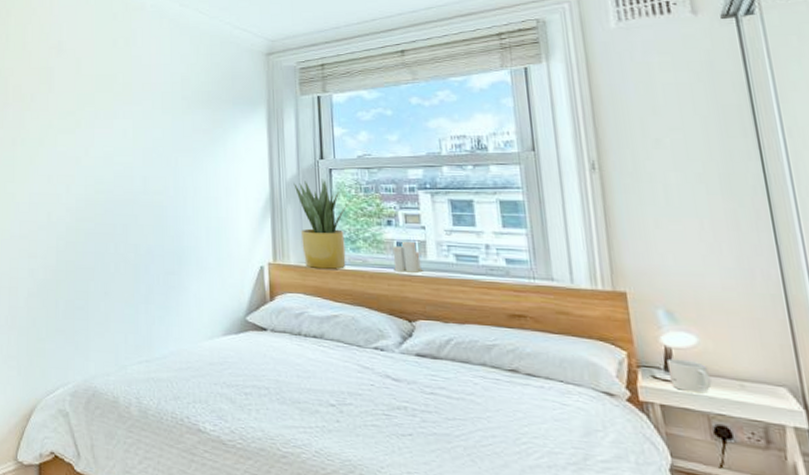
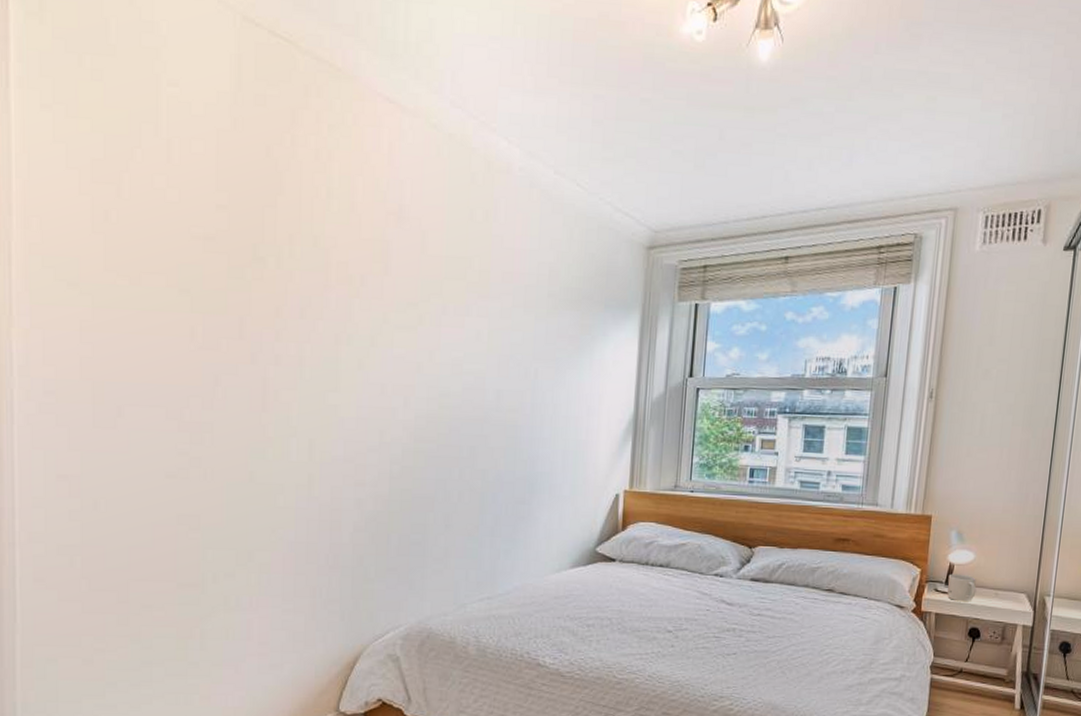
planter: present [293,178,348,269] -> none [659,399,710,496]
candle: present [392,240,424,274] -> none [743,466,771,501]

